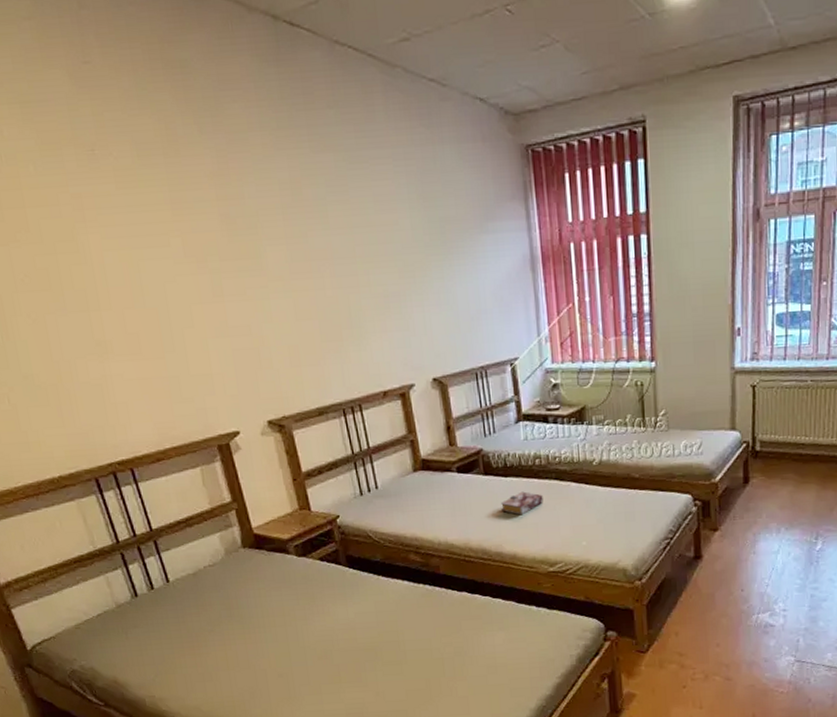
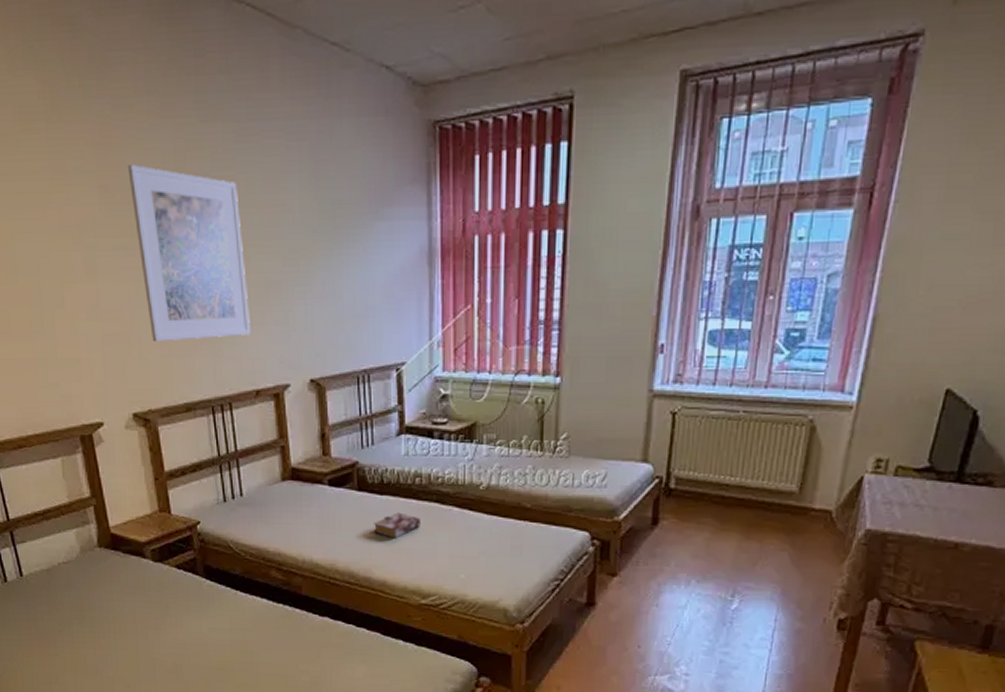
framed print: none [246,193,374,354] -> present [127,164,251,342]

